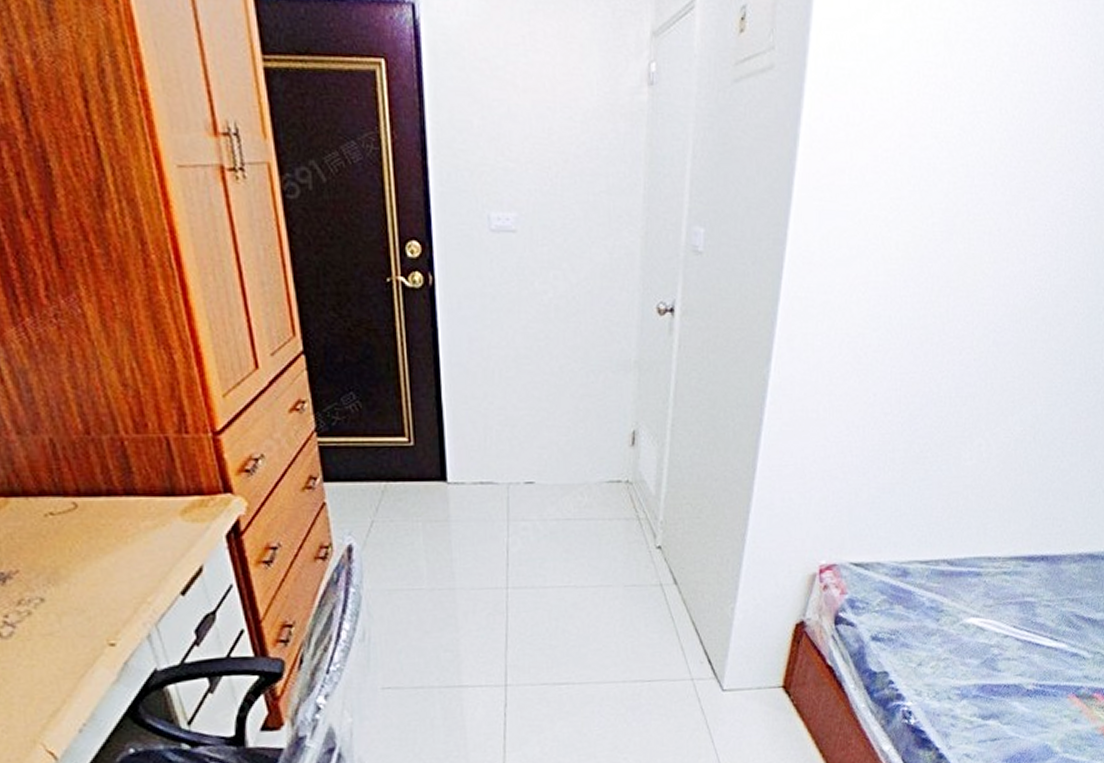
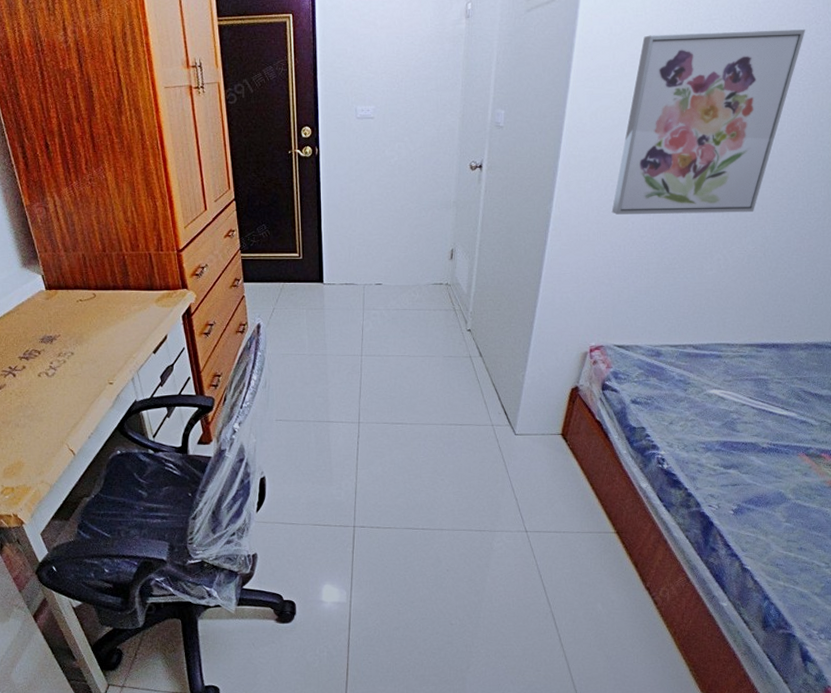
wall art: none [847,129,1089,383] -> present [611,30,805,215]

